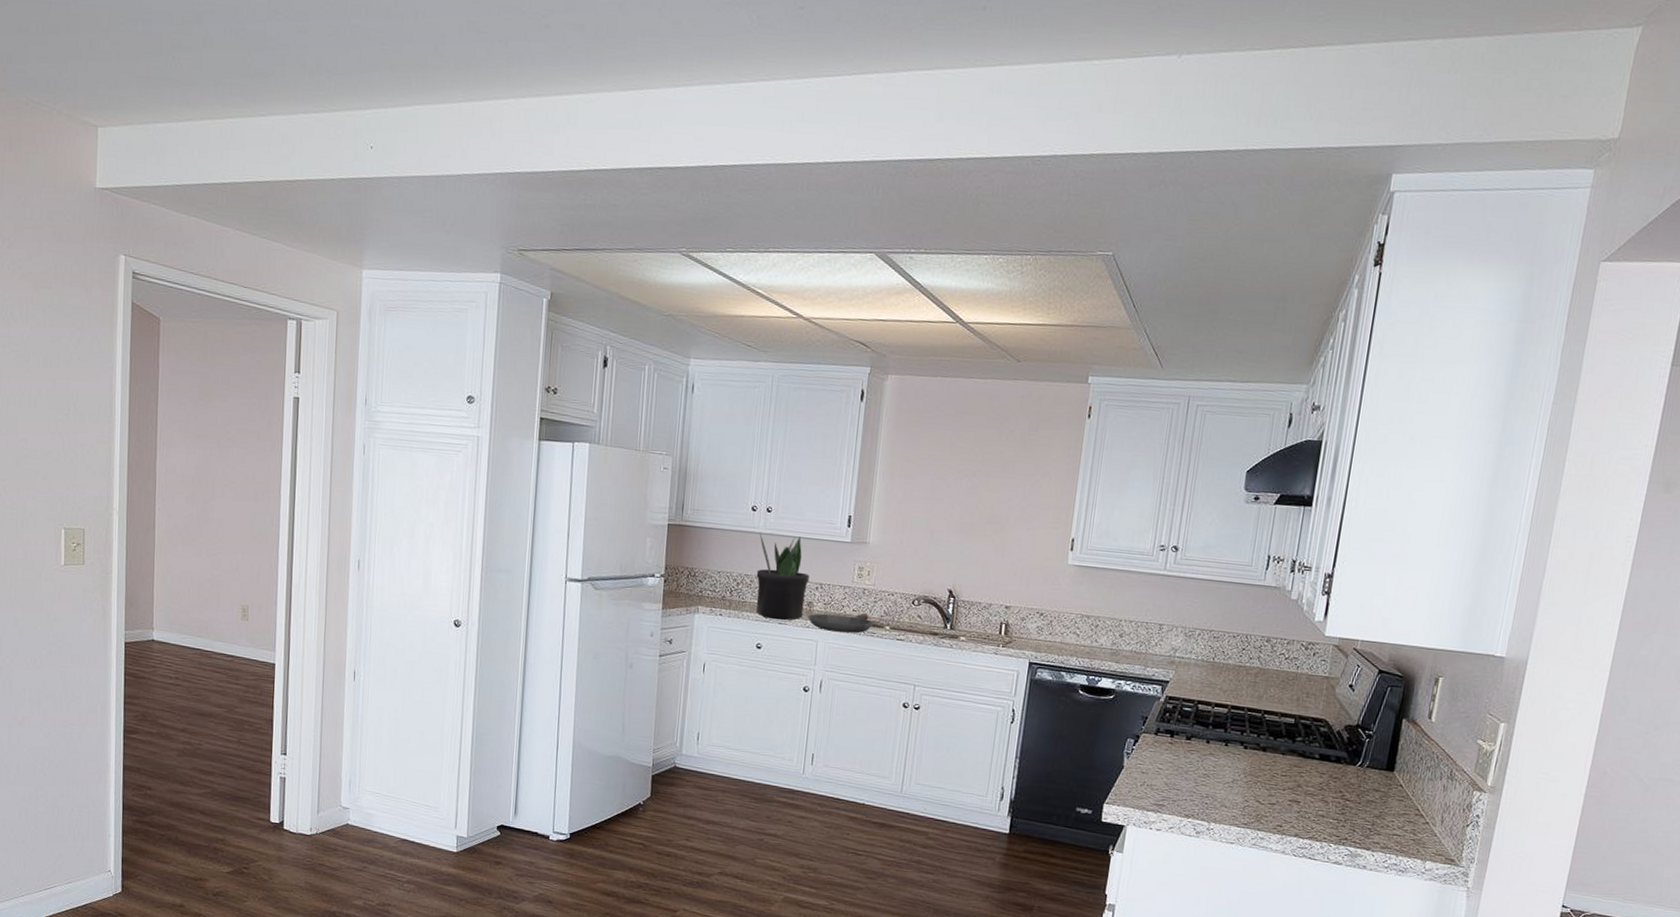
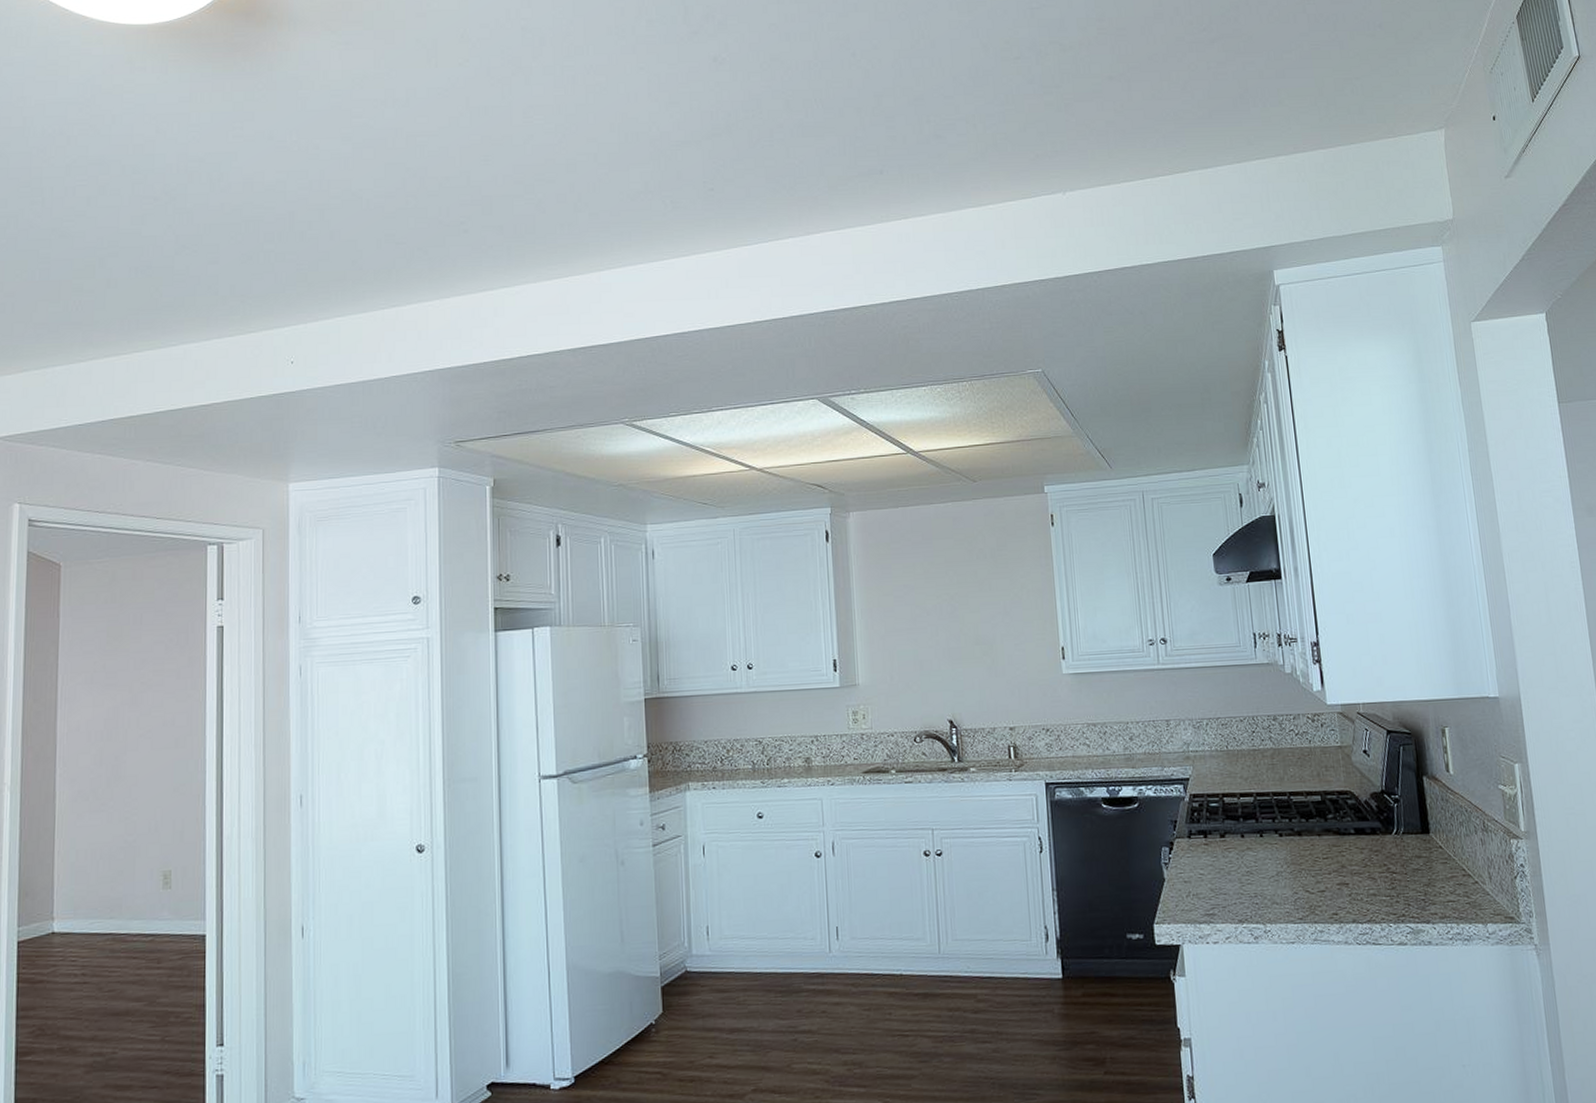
planter: present [756,531,810,621] -> none [743,690,803,784]
frying pan: present [808,613,875,634] -> none [807,760,879,787]

